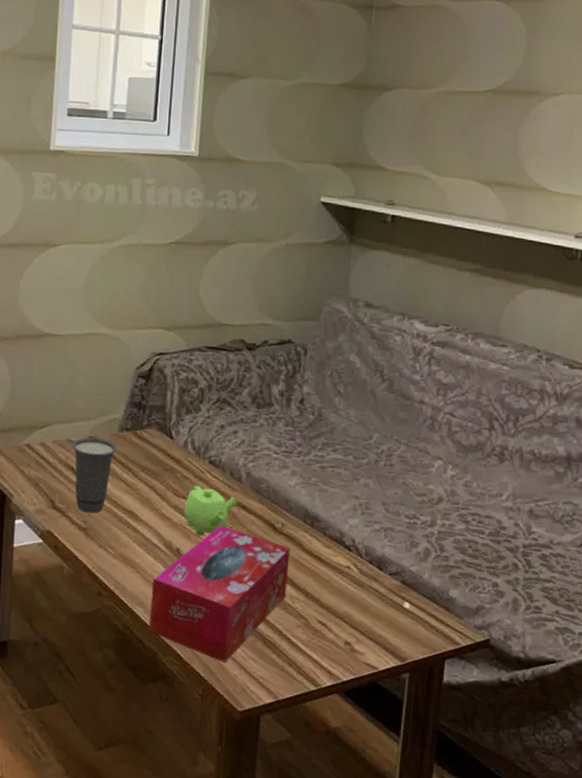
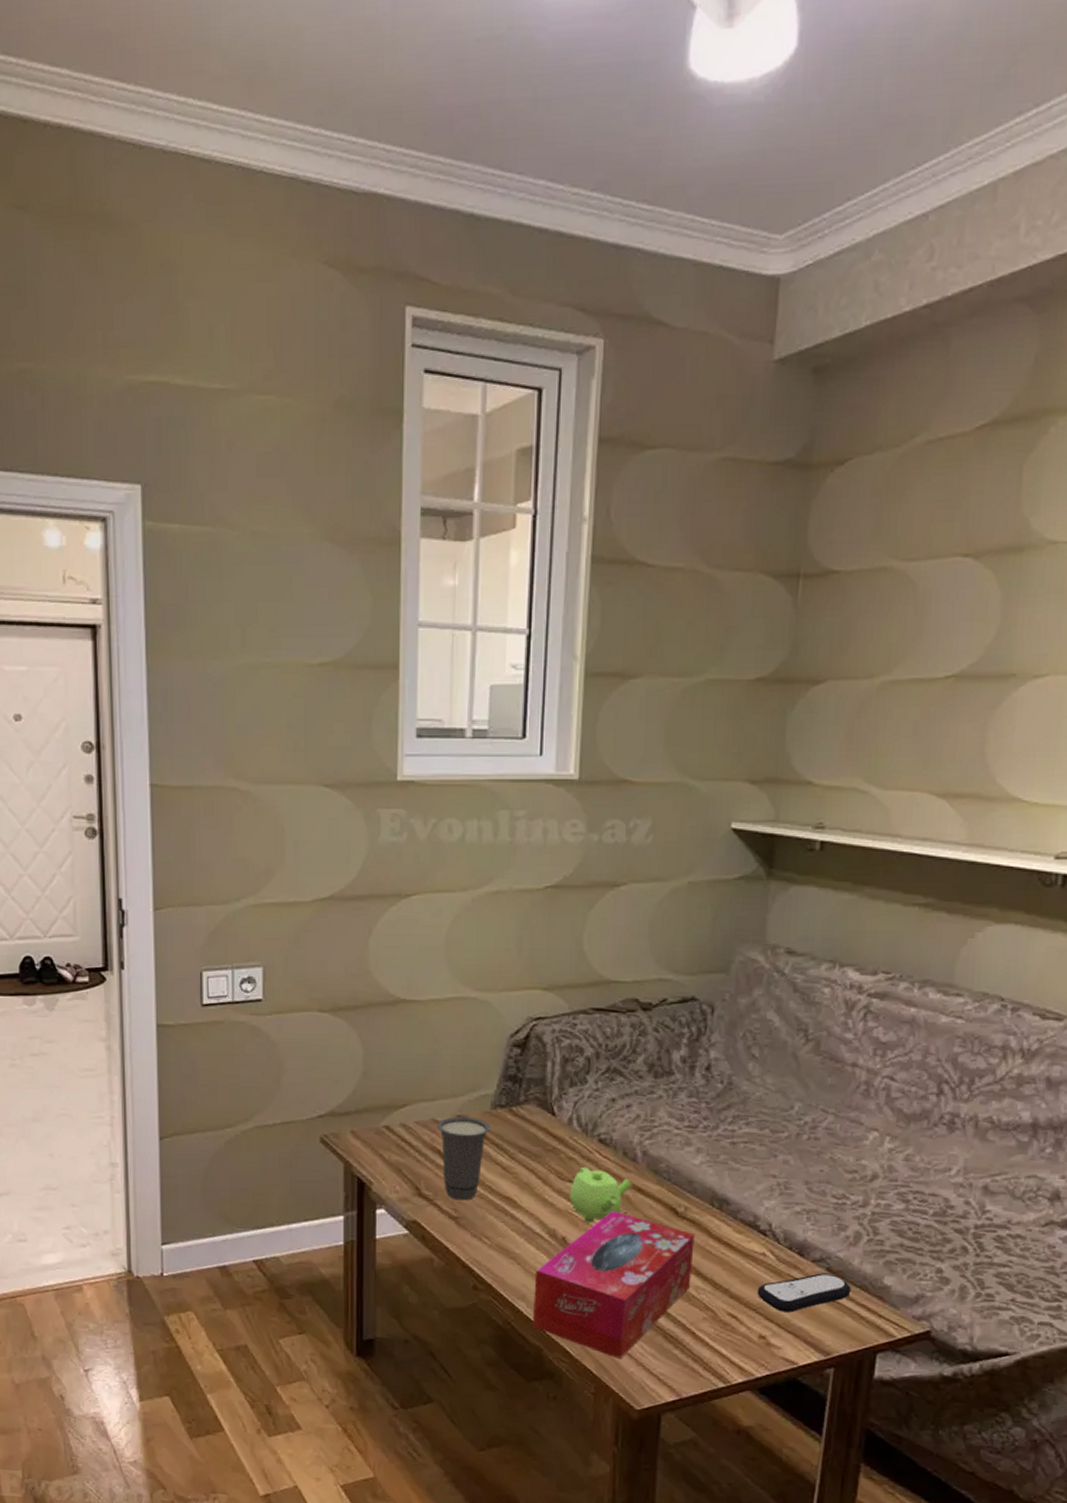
remote control: none [343,585,423,621] -> present [757,1273,852,1313]

